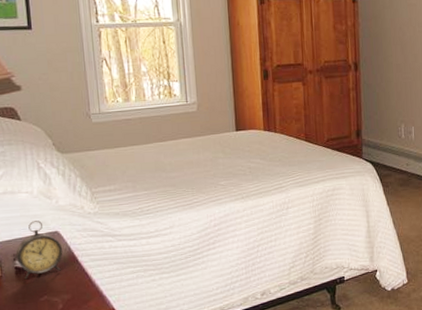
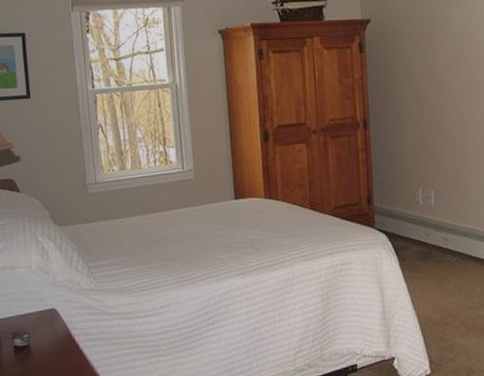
alarm clock: present [16,220,63,280] -> none [14,297,60,359]

